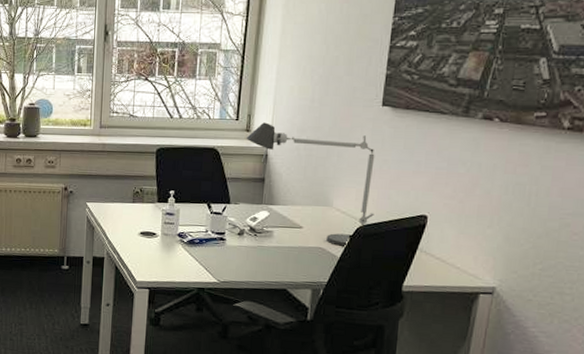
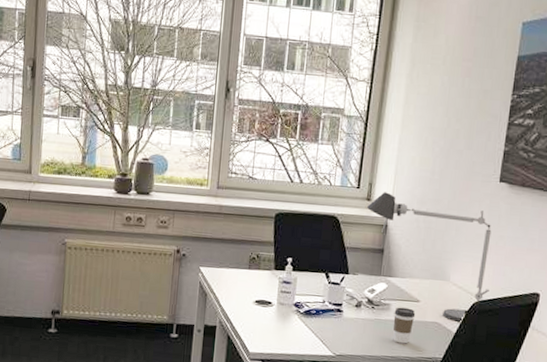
coffee cup: none [276,234,299,269] -> present [393,307,416,344]

